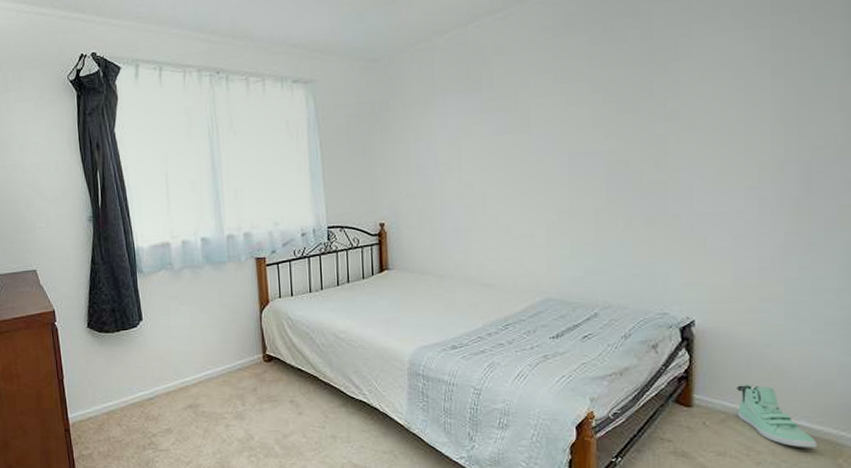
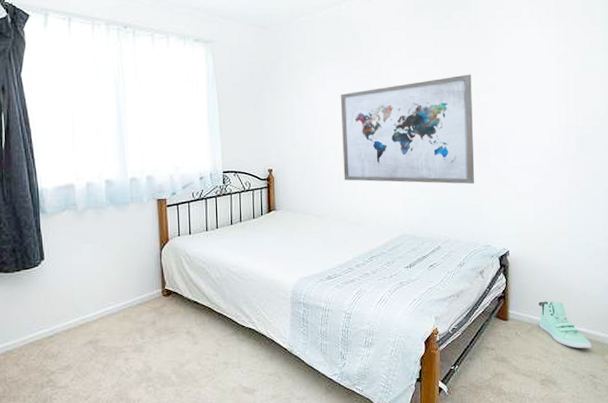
wall art: none [467,99,647,238] -> present [341,74,475,185]

